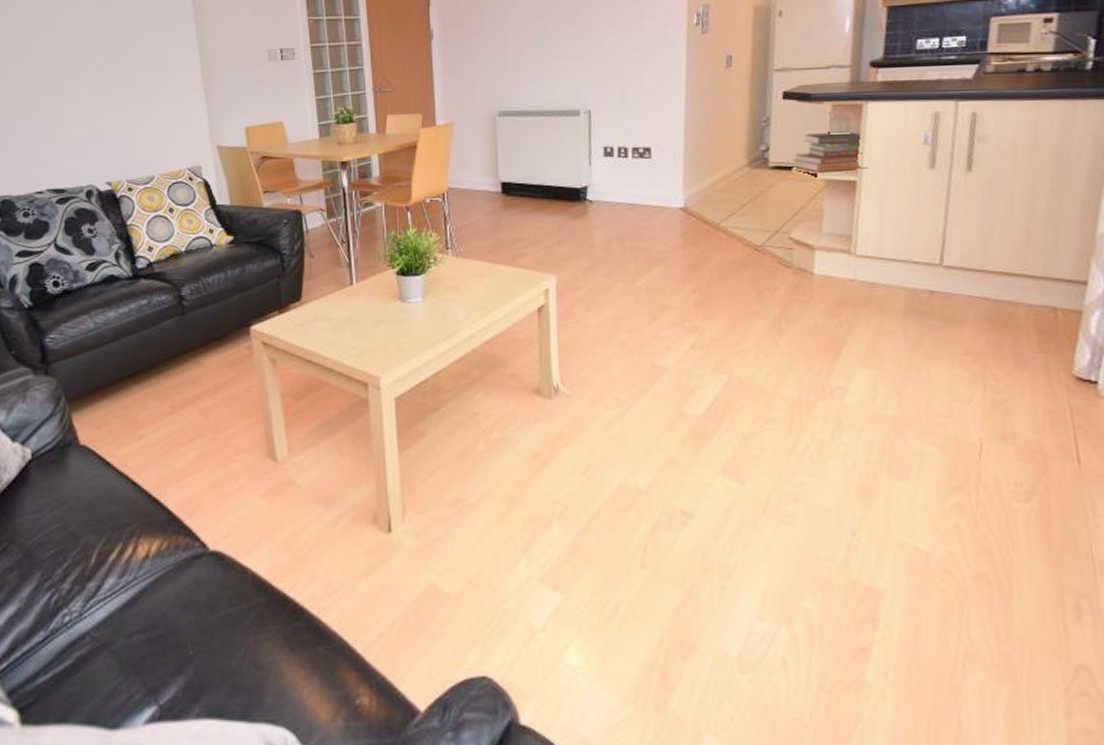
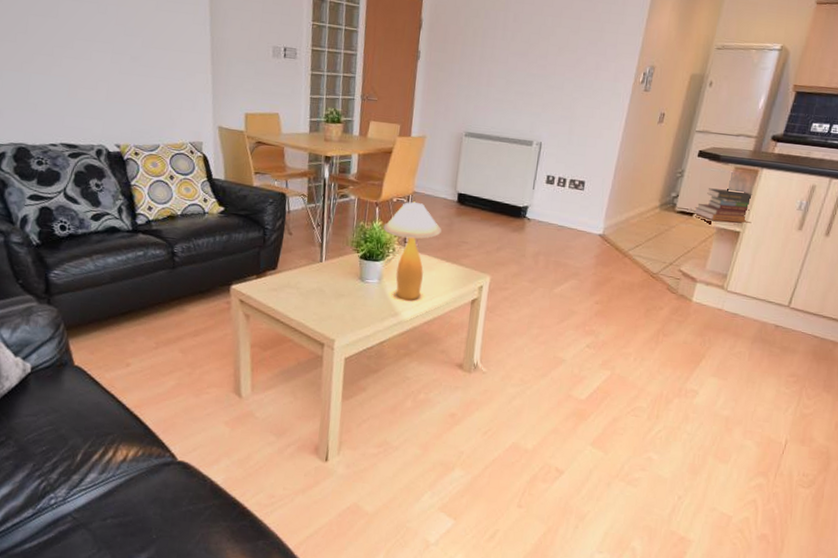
table lamp: none [419,193,488,317] -> present [383,196,442,300]

